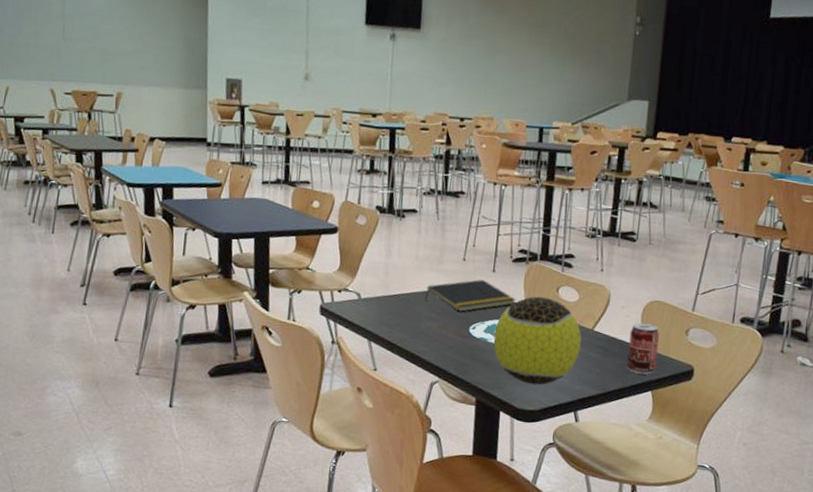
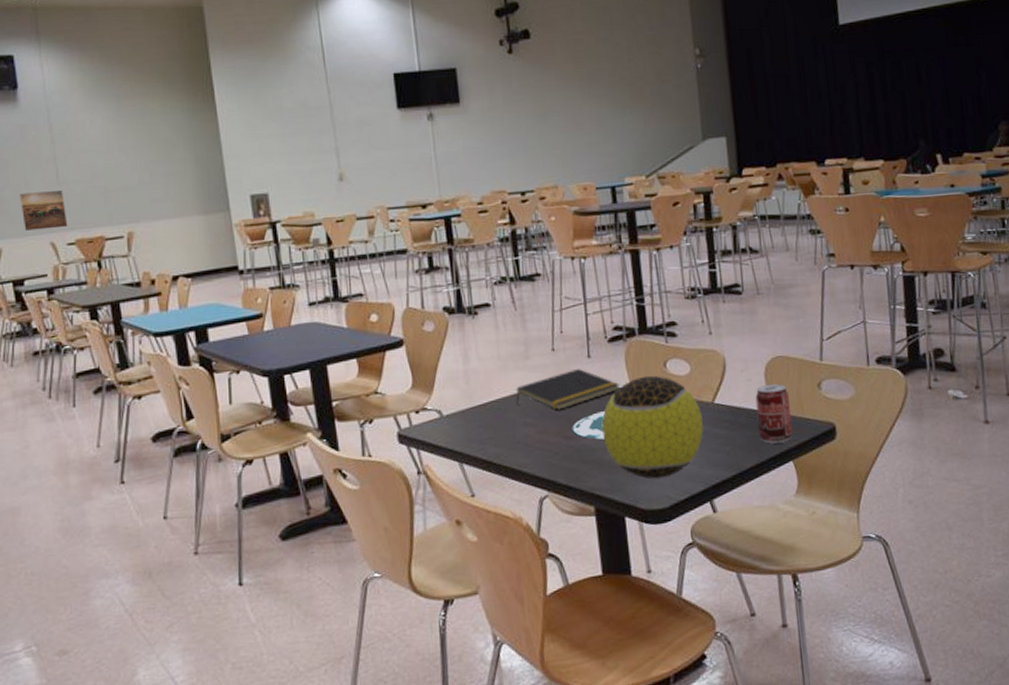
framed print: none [29,41,68,79] -> present [19,189,68,231]

